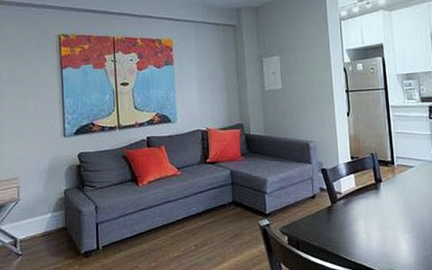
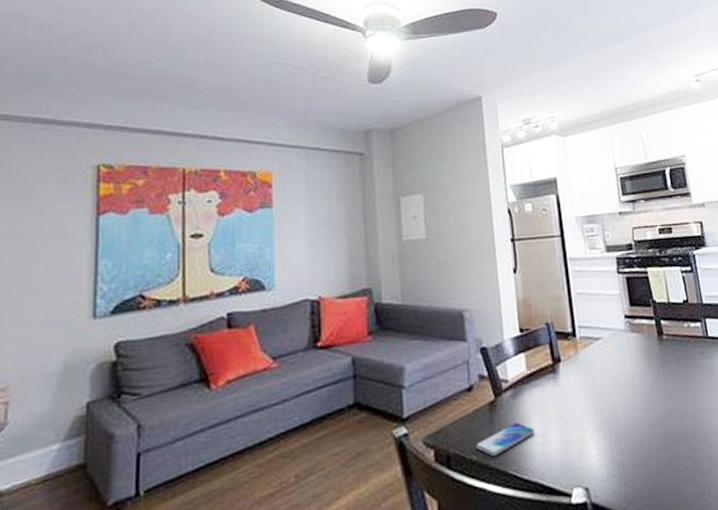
smartphone: none [317,222,360,245] -> present [475,423,534,457]

